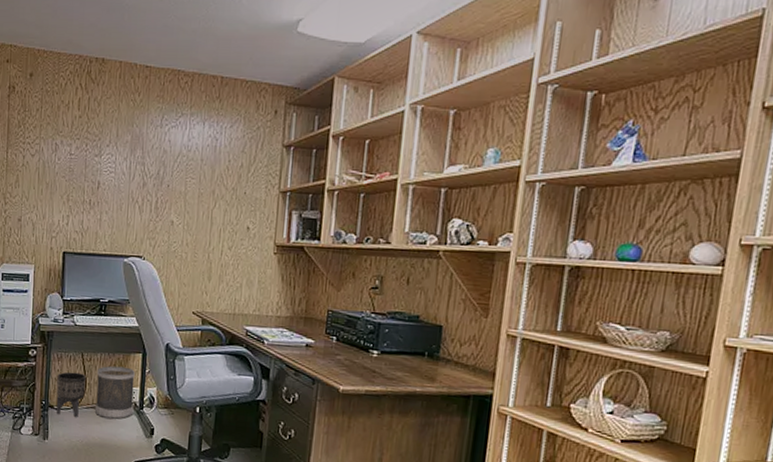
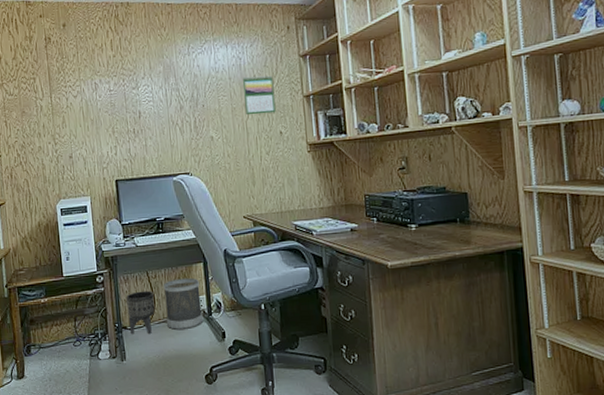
calendar: none [213,160,250,206] -> present [242,75,276,116]

